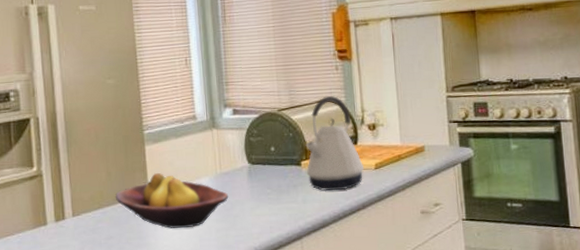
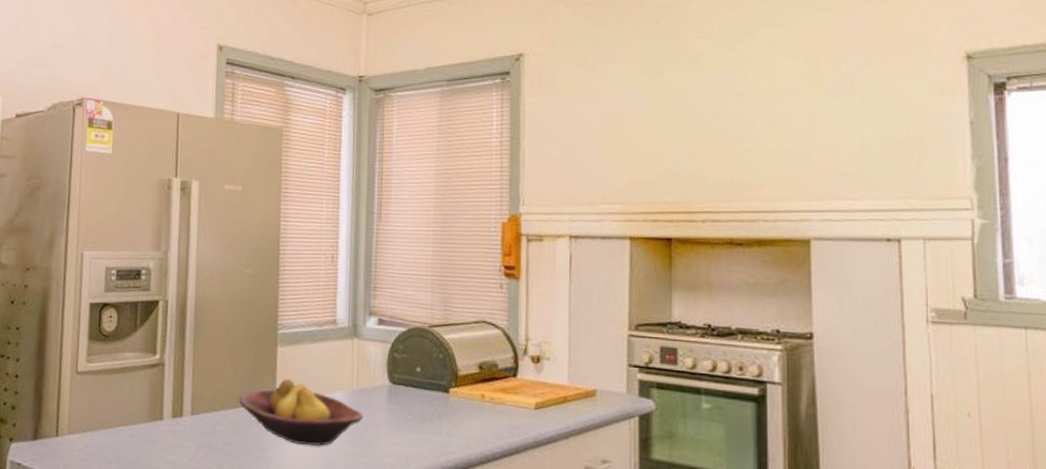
kettle: present [305,96,364,192] -> none [454,316,522,429]

